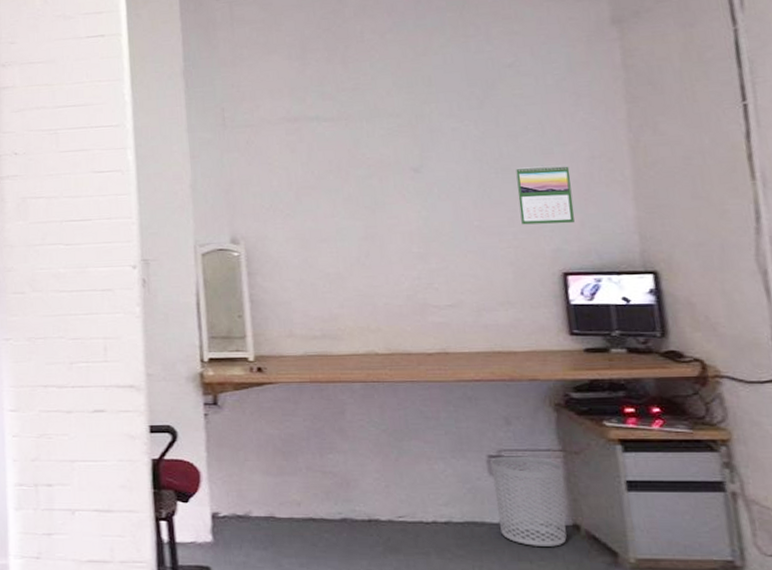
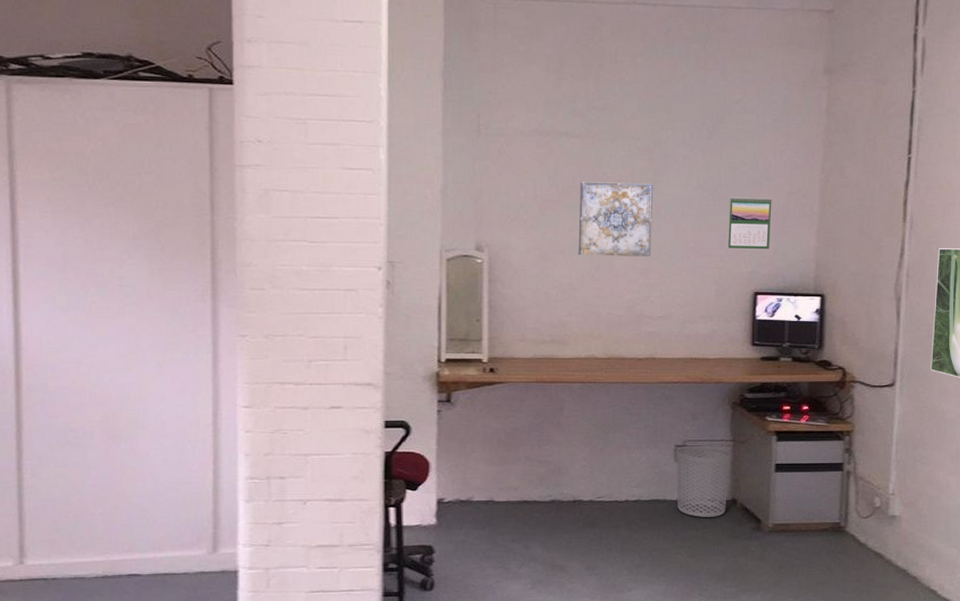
wall art: none [337,161,428,242] -> present [578,182,654,256]

